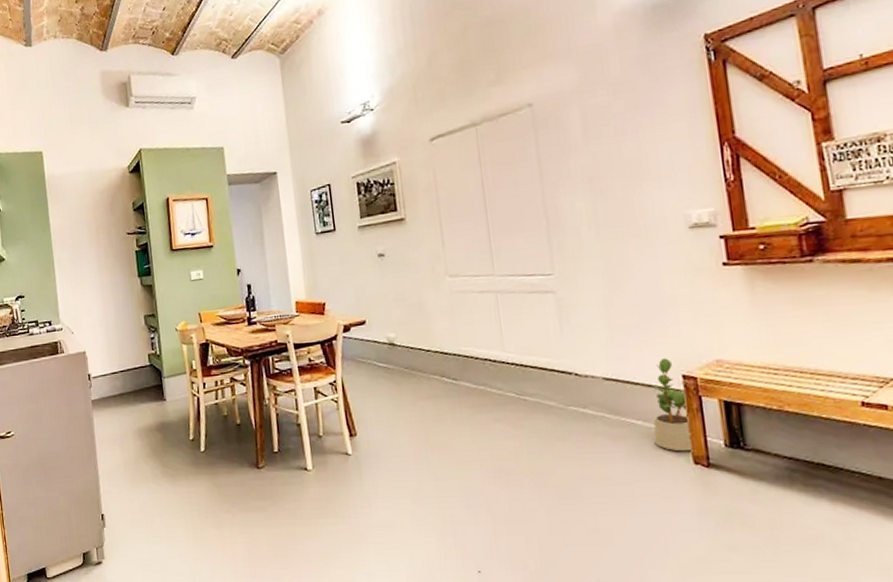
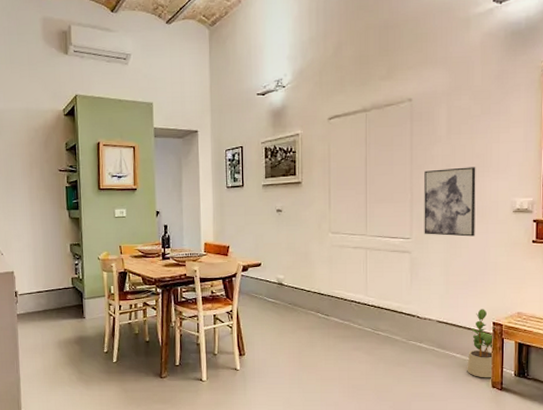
wall art: none [560,176,640,268] -> present [424,167,476,237]

